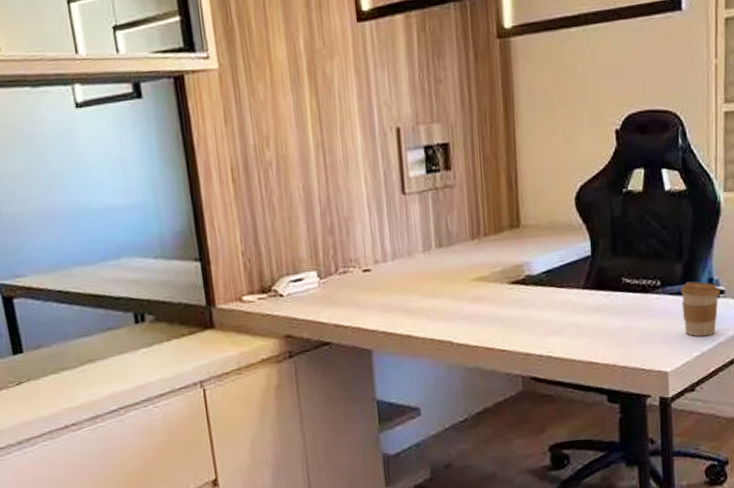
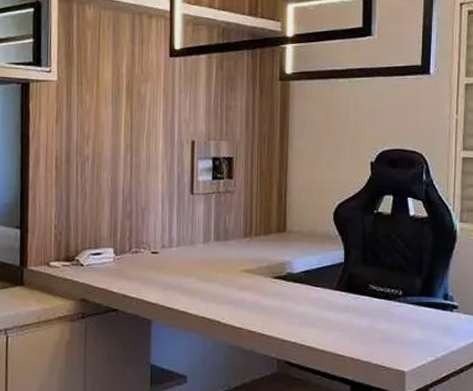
coffee cup: present [680,281,720,337] -> none [419,295,454,344]

